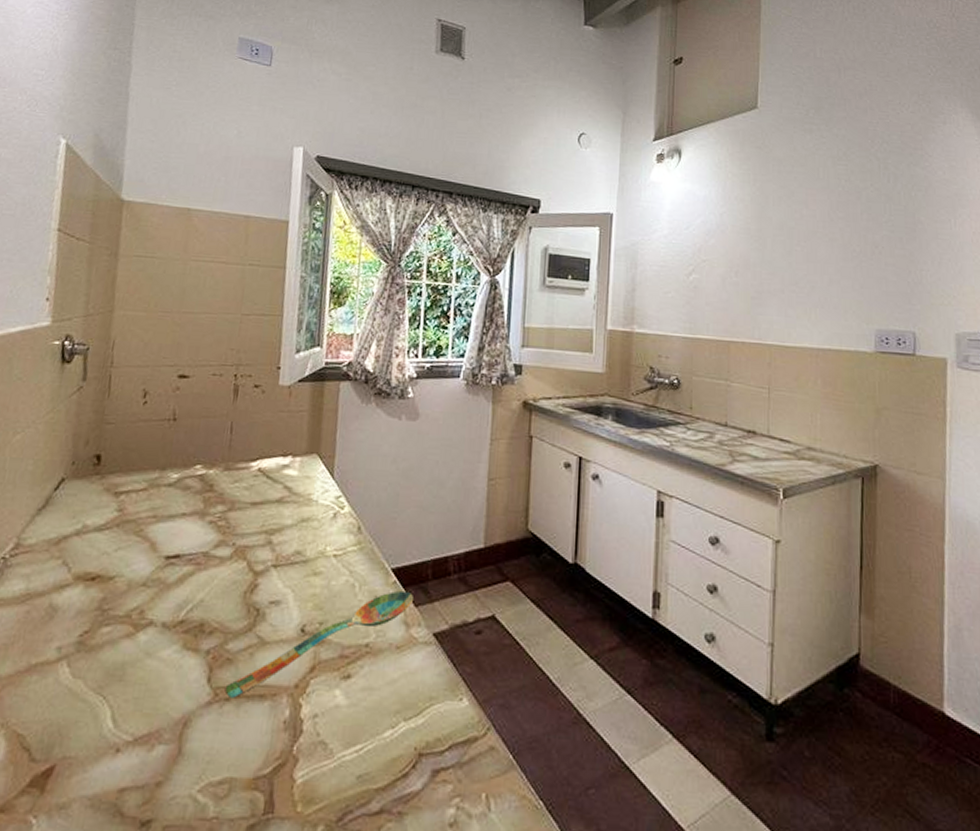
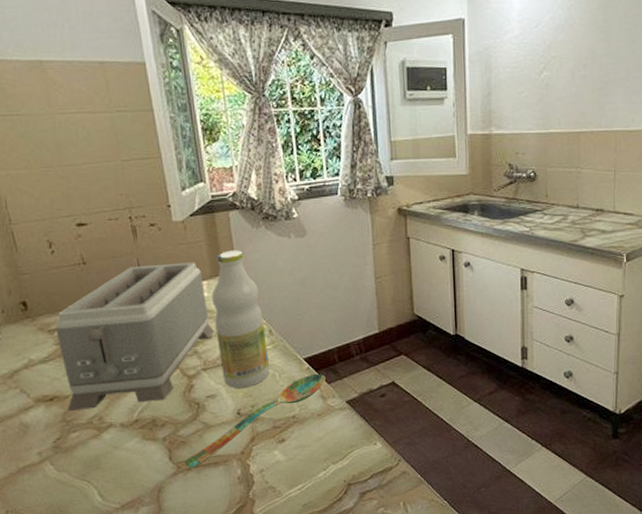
toaster: none [107,430,297,599] -> present [55,262,215,411]
bottle: none [293,425,356,598] -> present [211,250,270,389]

